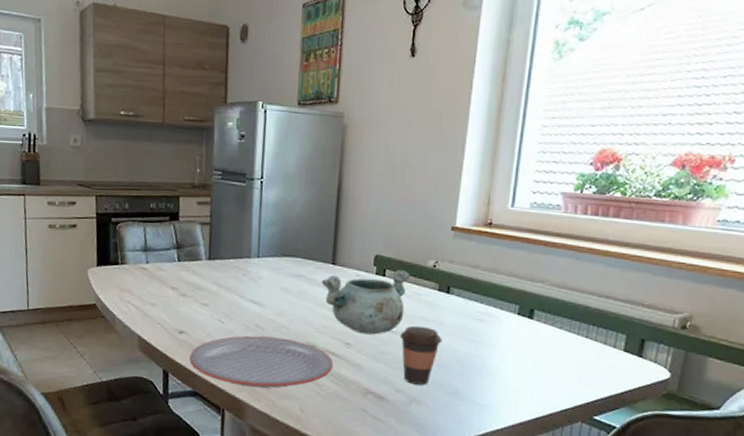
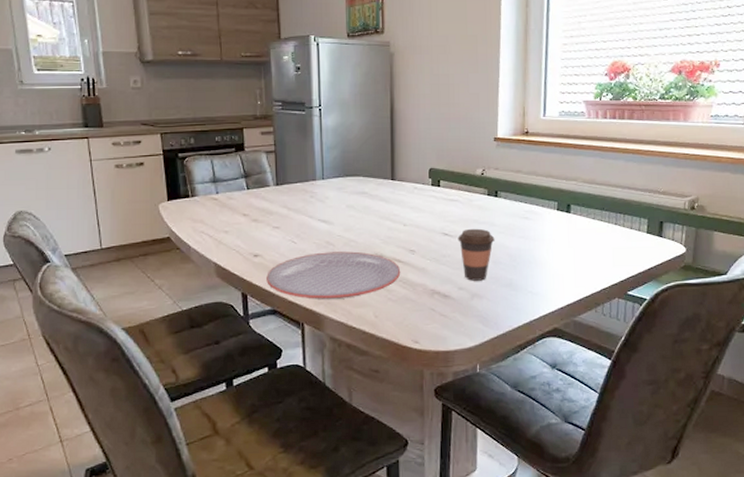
decorative bowl: present [321,269,411,335] -> none [383,179,462,241]

